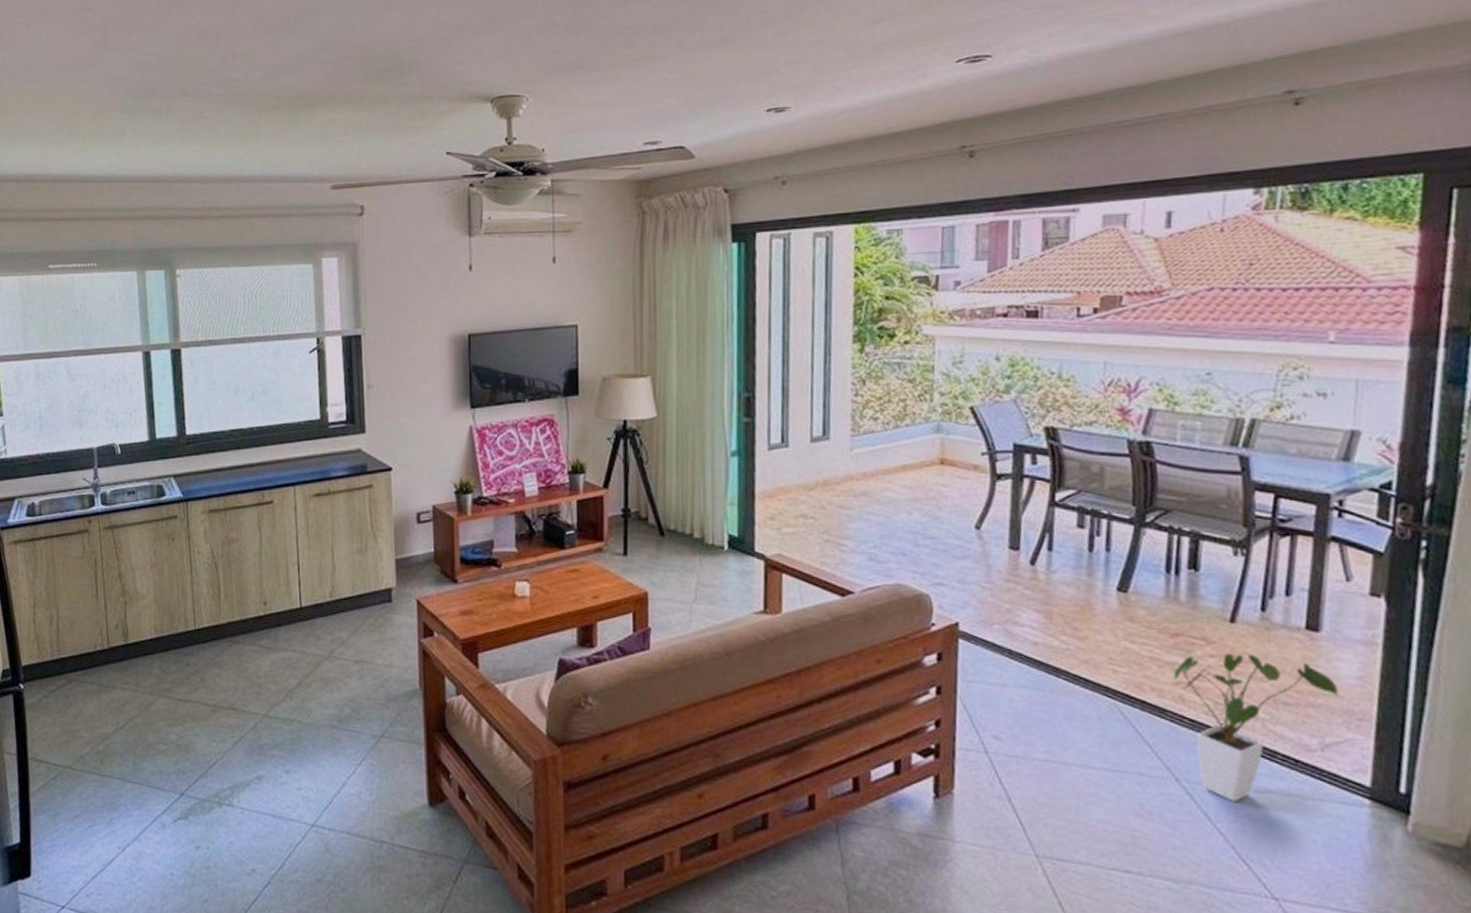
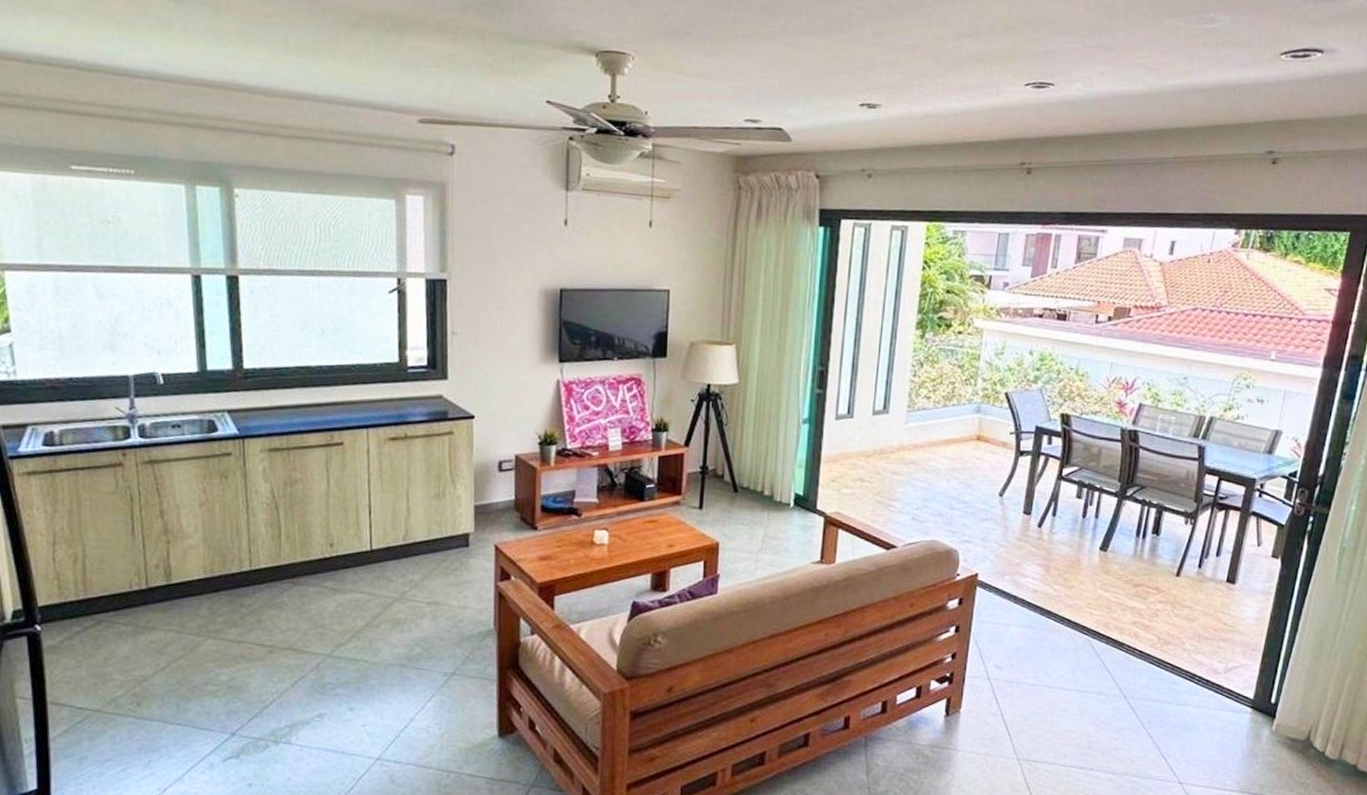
house plant: present [1173,653,1339,802] -> none [1132,600,1242,712]

